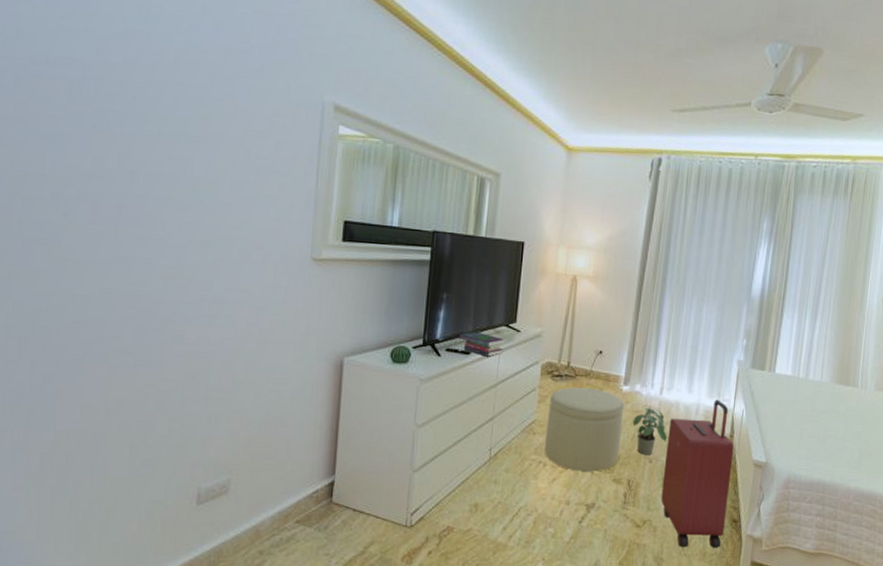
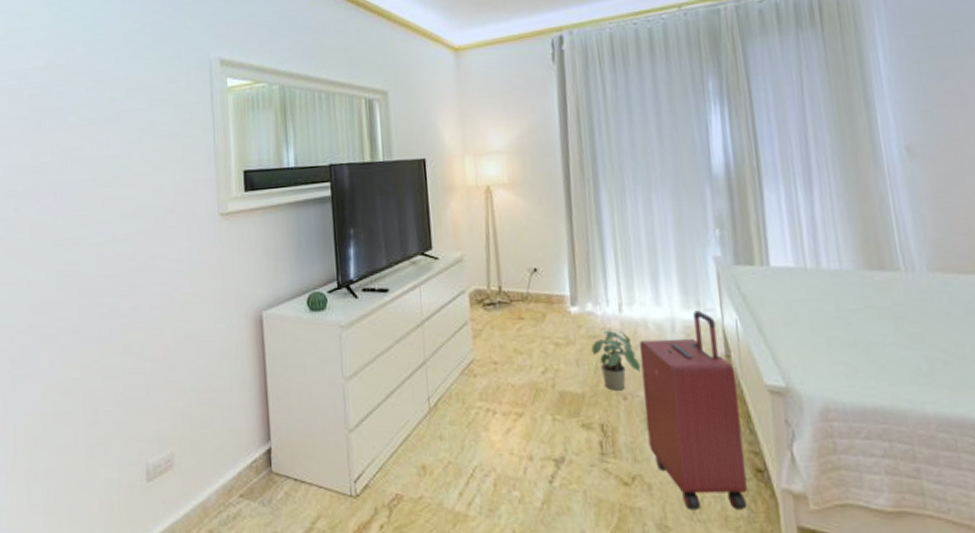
books: present [459,331,505,357] -> none [373,265,424,293]
ottoman: present [544,387,624,472] -> none [486,314,583,418]

